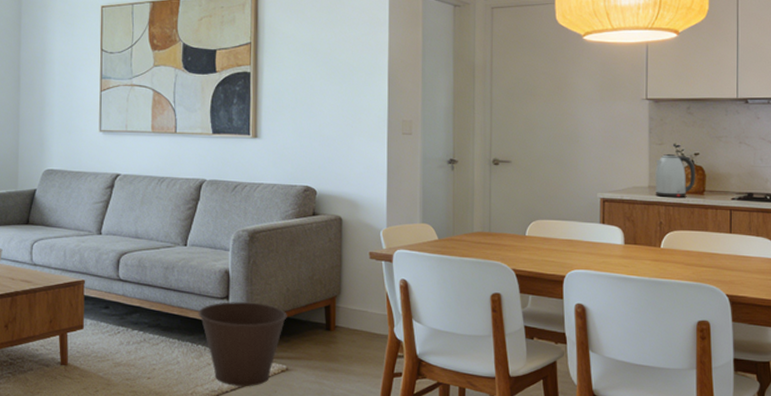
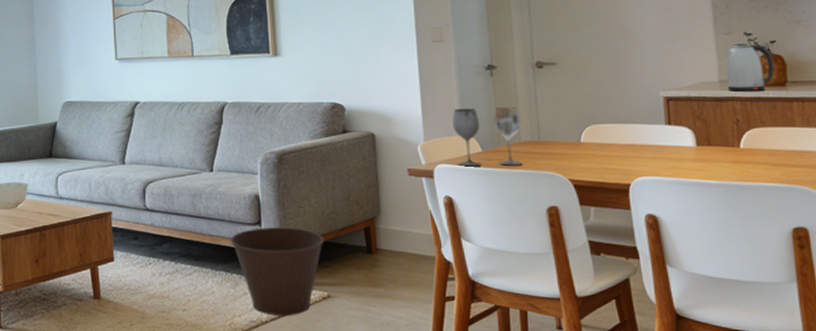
wineglass: none [414,199,475,254] -> present [452,107,523,167]

